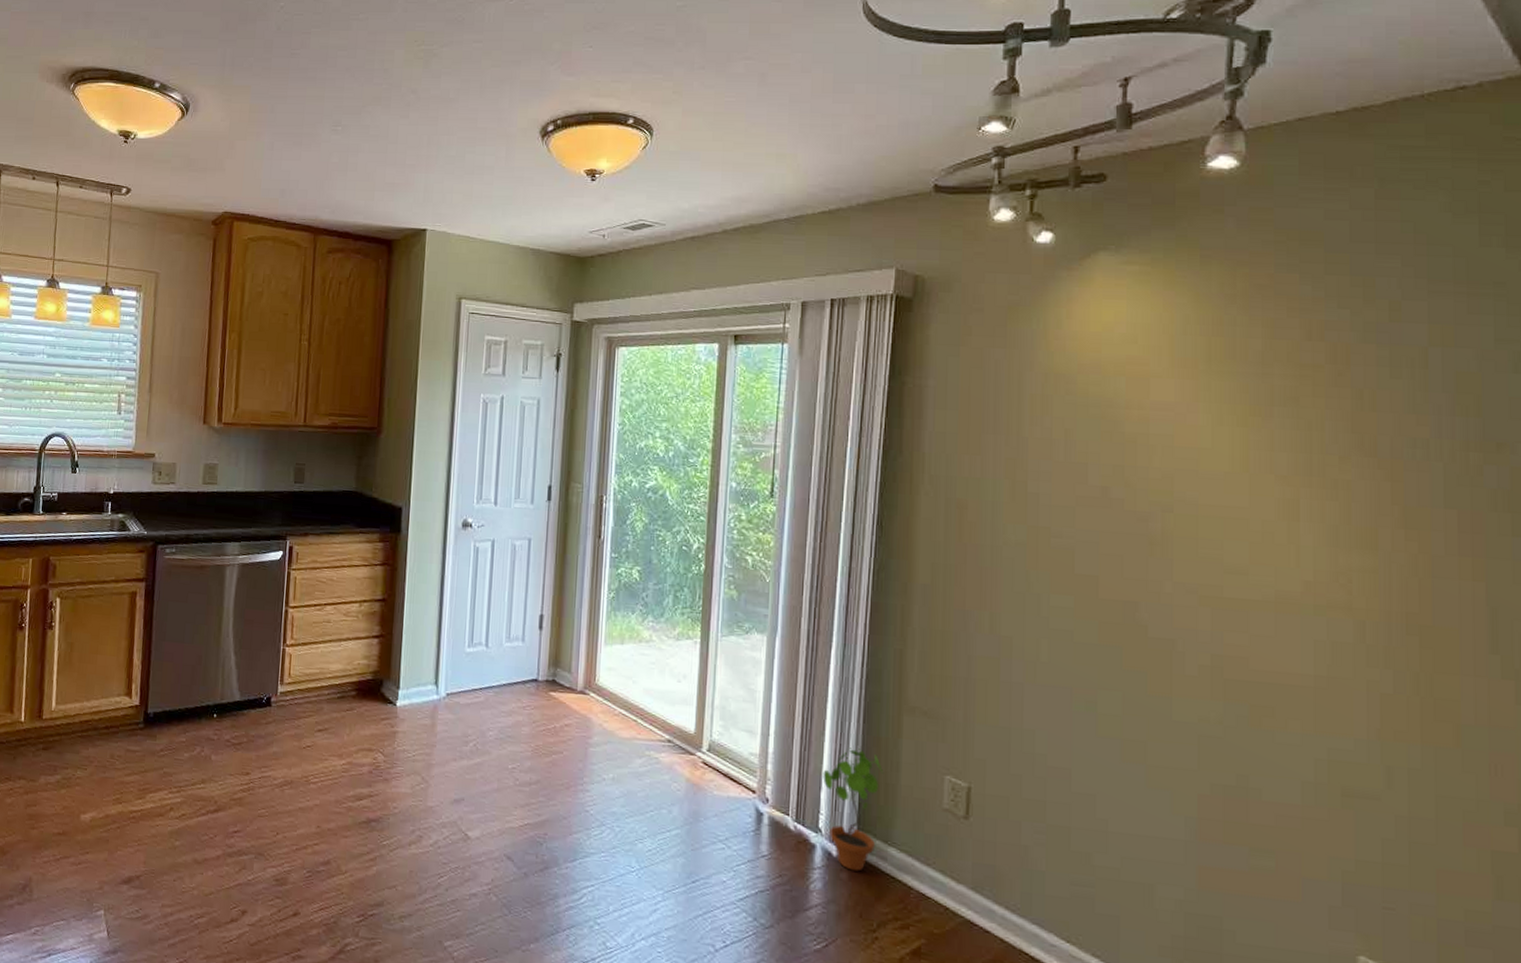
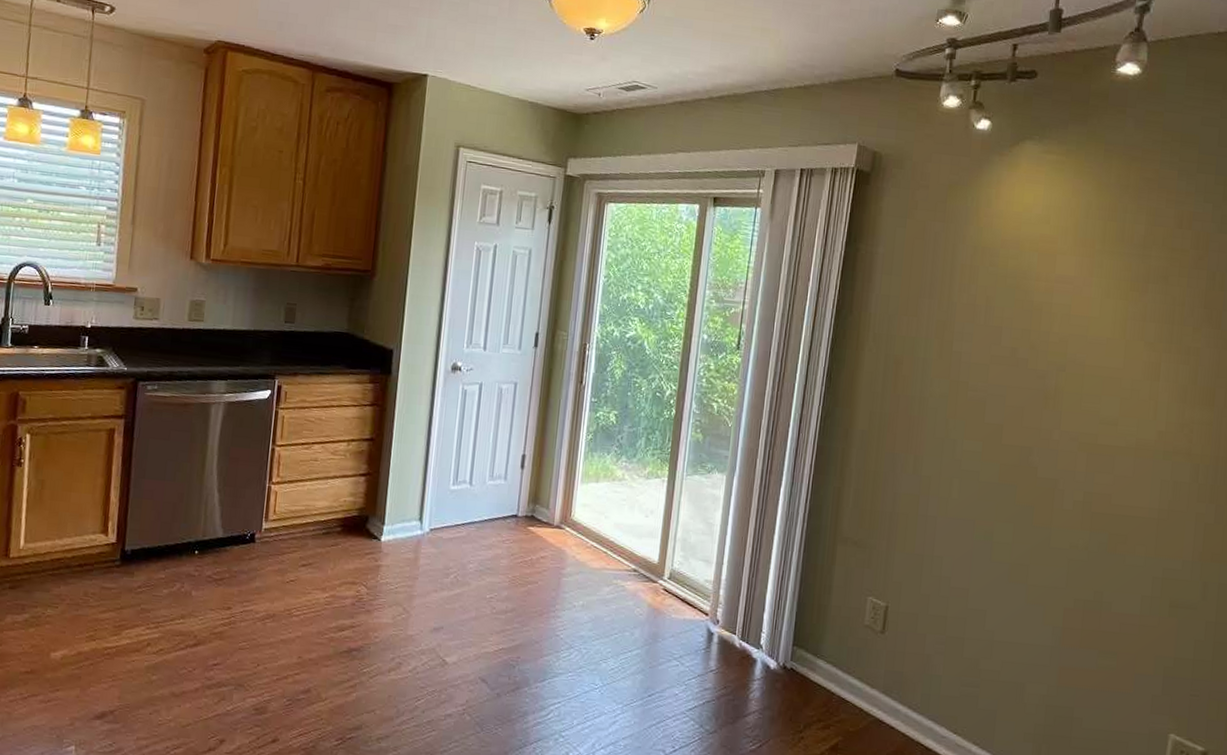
potted plant: present [823,748,884,871] -> none [766,574,818,681]

